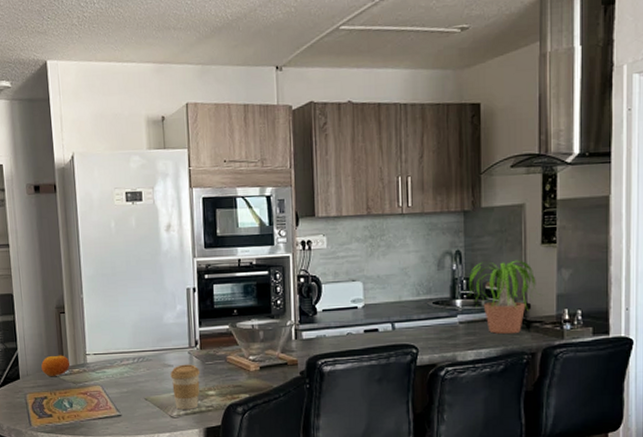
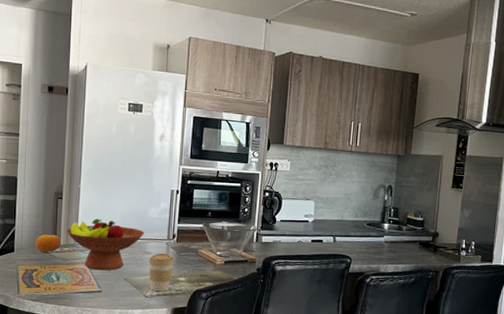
fruit bowl: none [74,332,162,392] -> present [67,219,145,271]
potted plant: present [468,260,544,334] -> none [395,196,449,255]

